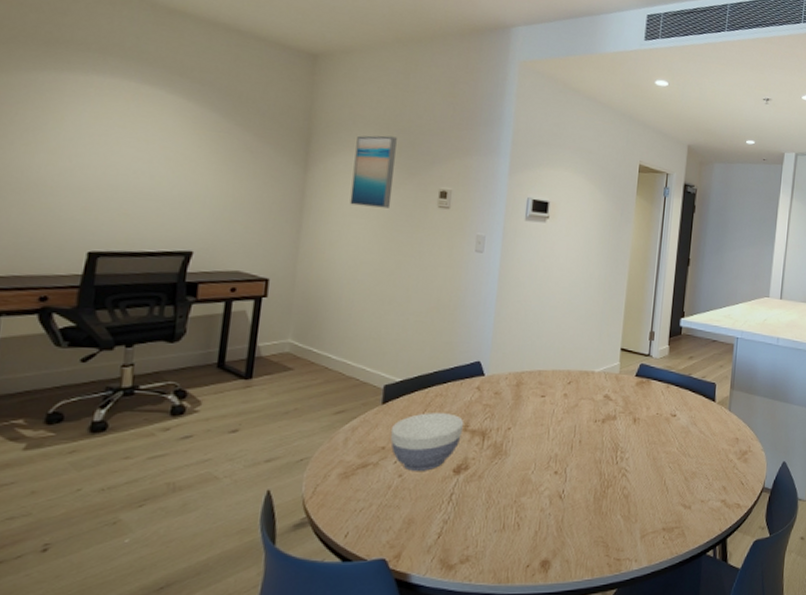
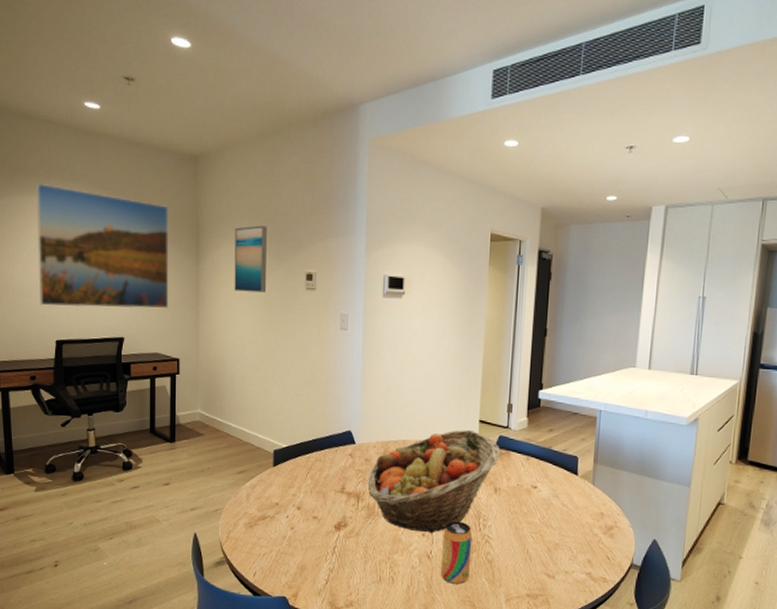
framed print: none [68,59,275,219] -> present [35,183,170,309]
bowl: present [390,413,464,471] -> none [282,475,341,526]
fruit basket: none [496,358,641,470] -> present [367,430,500,533]
beverage can: none [573,455,609,524] -> present [441,521,473,584]

